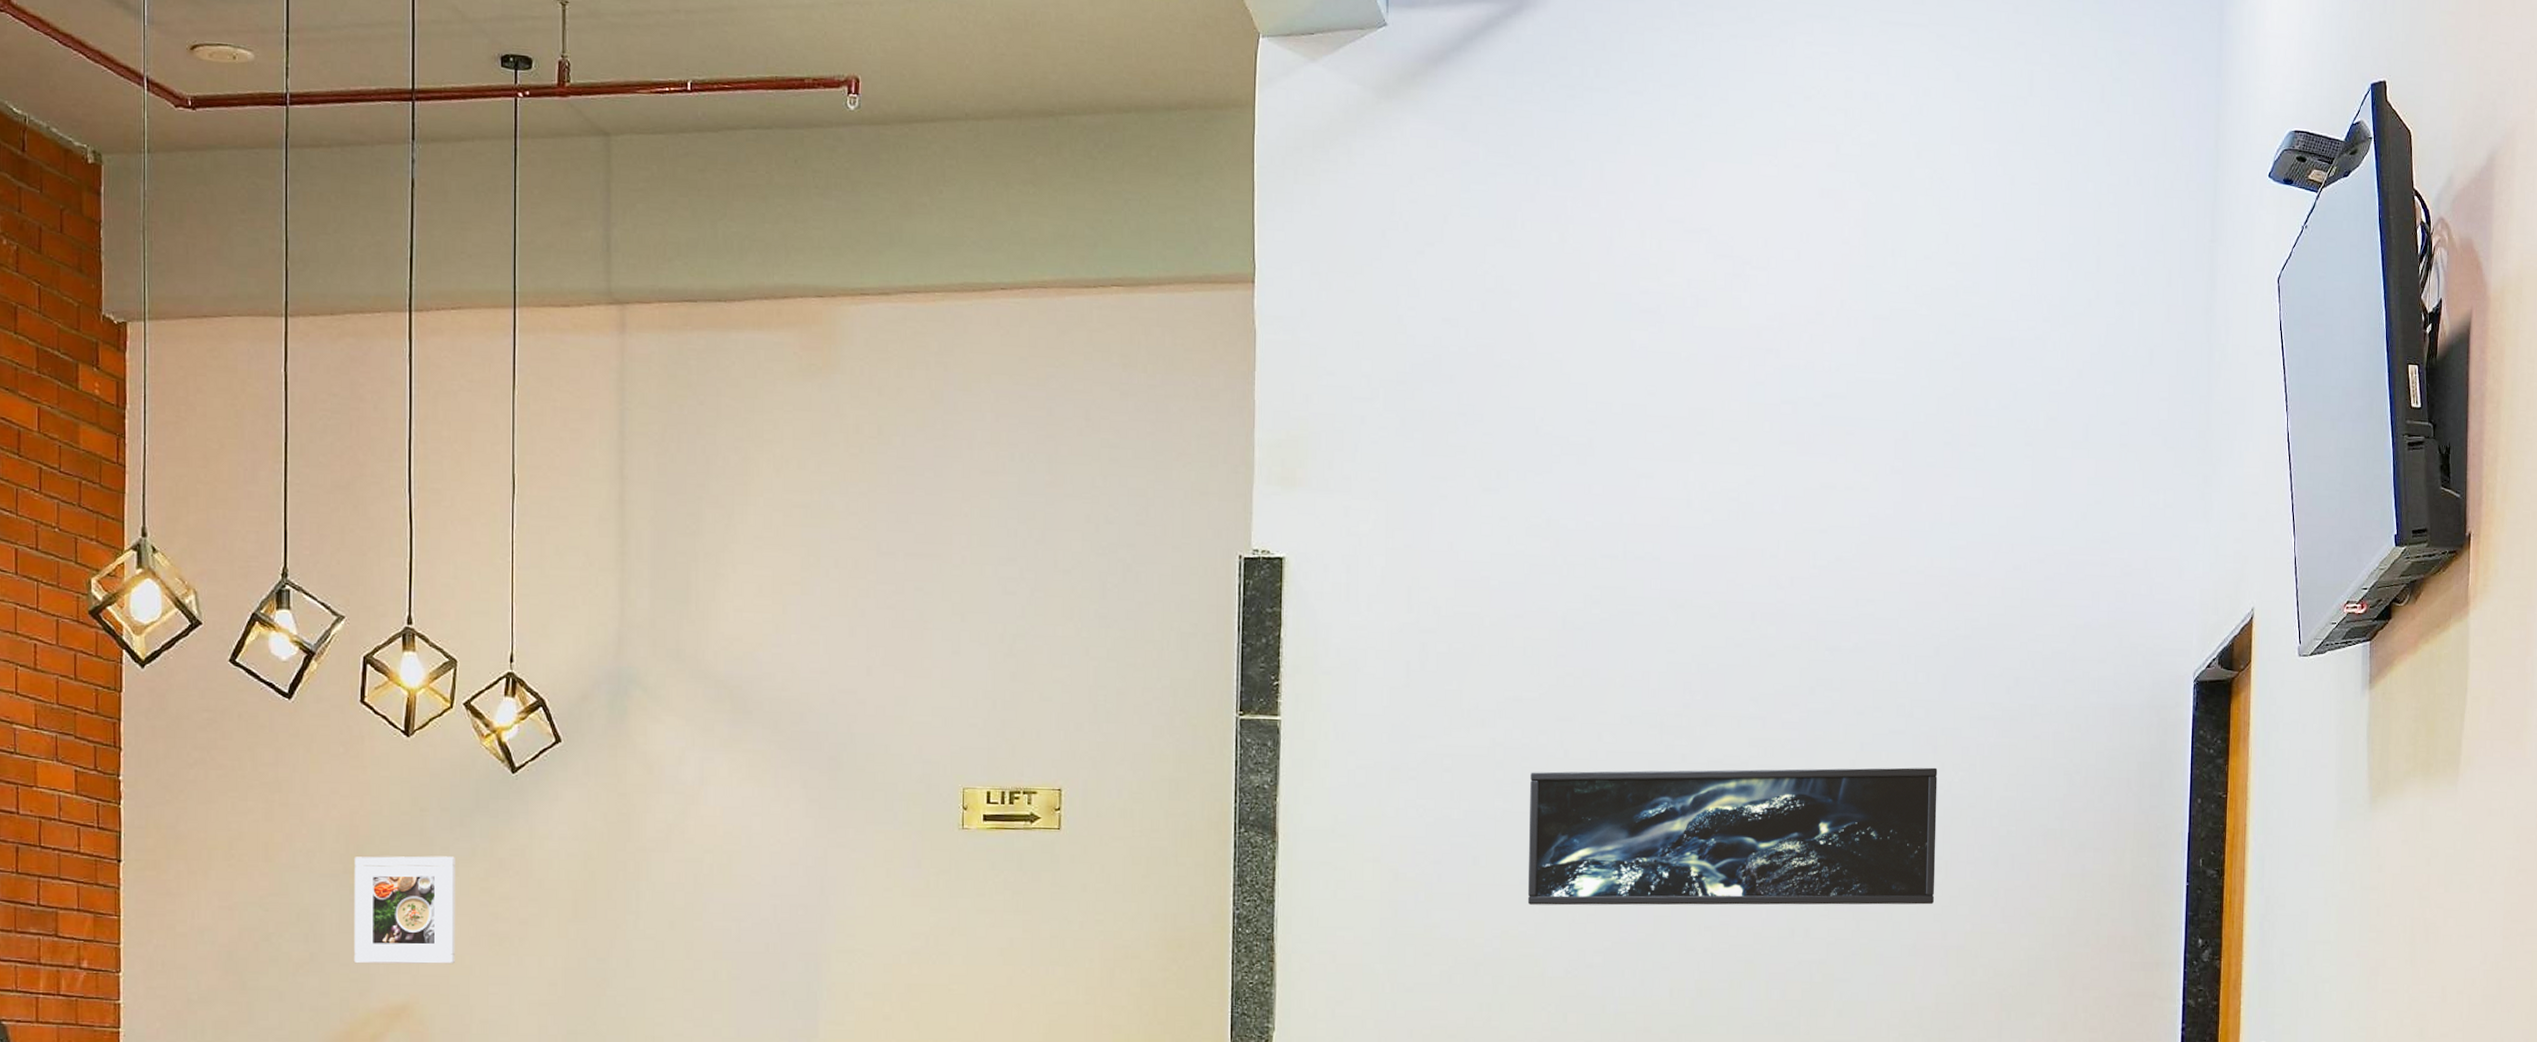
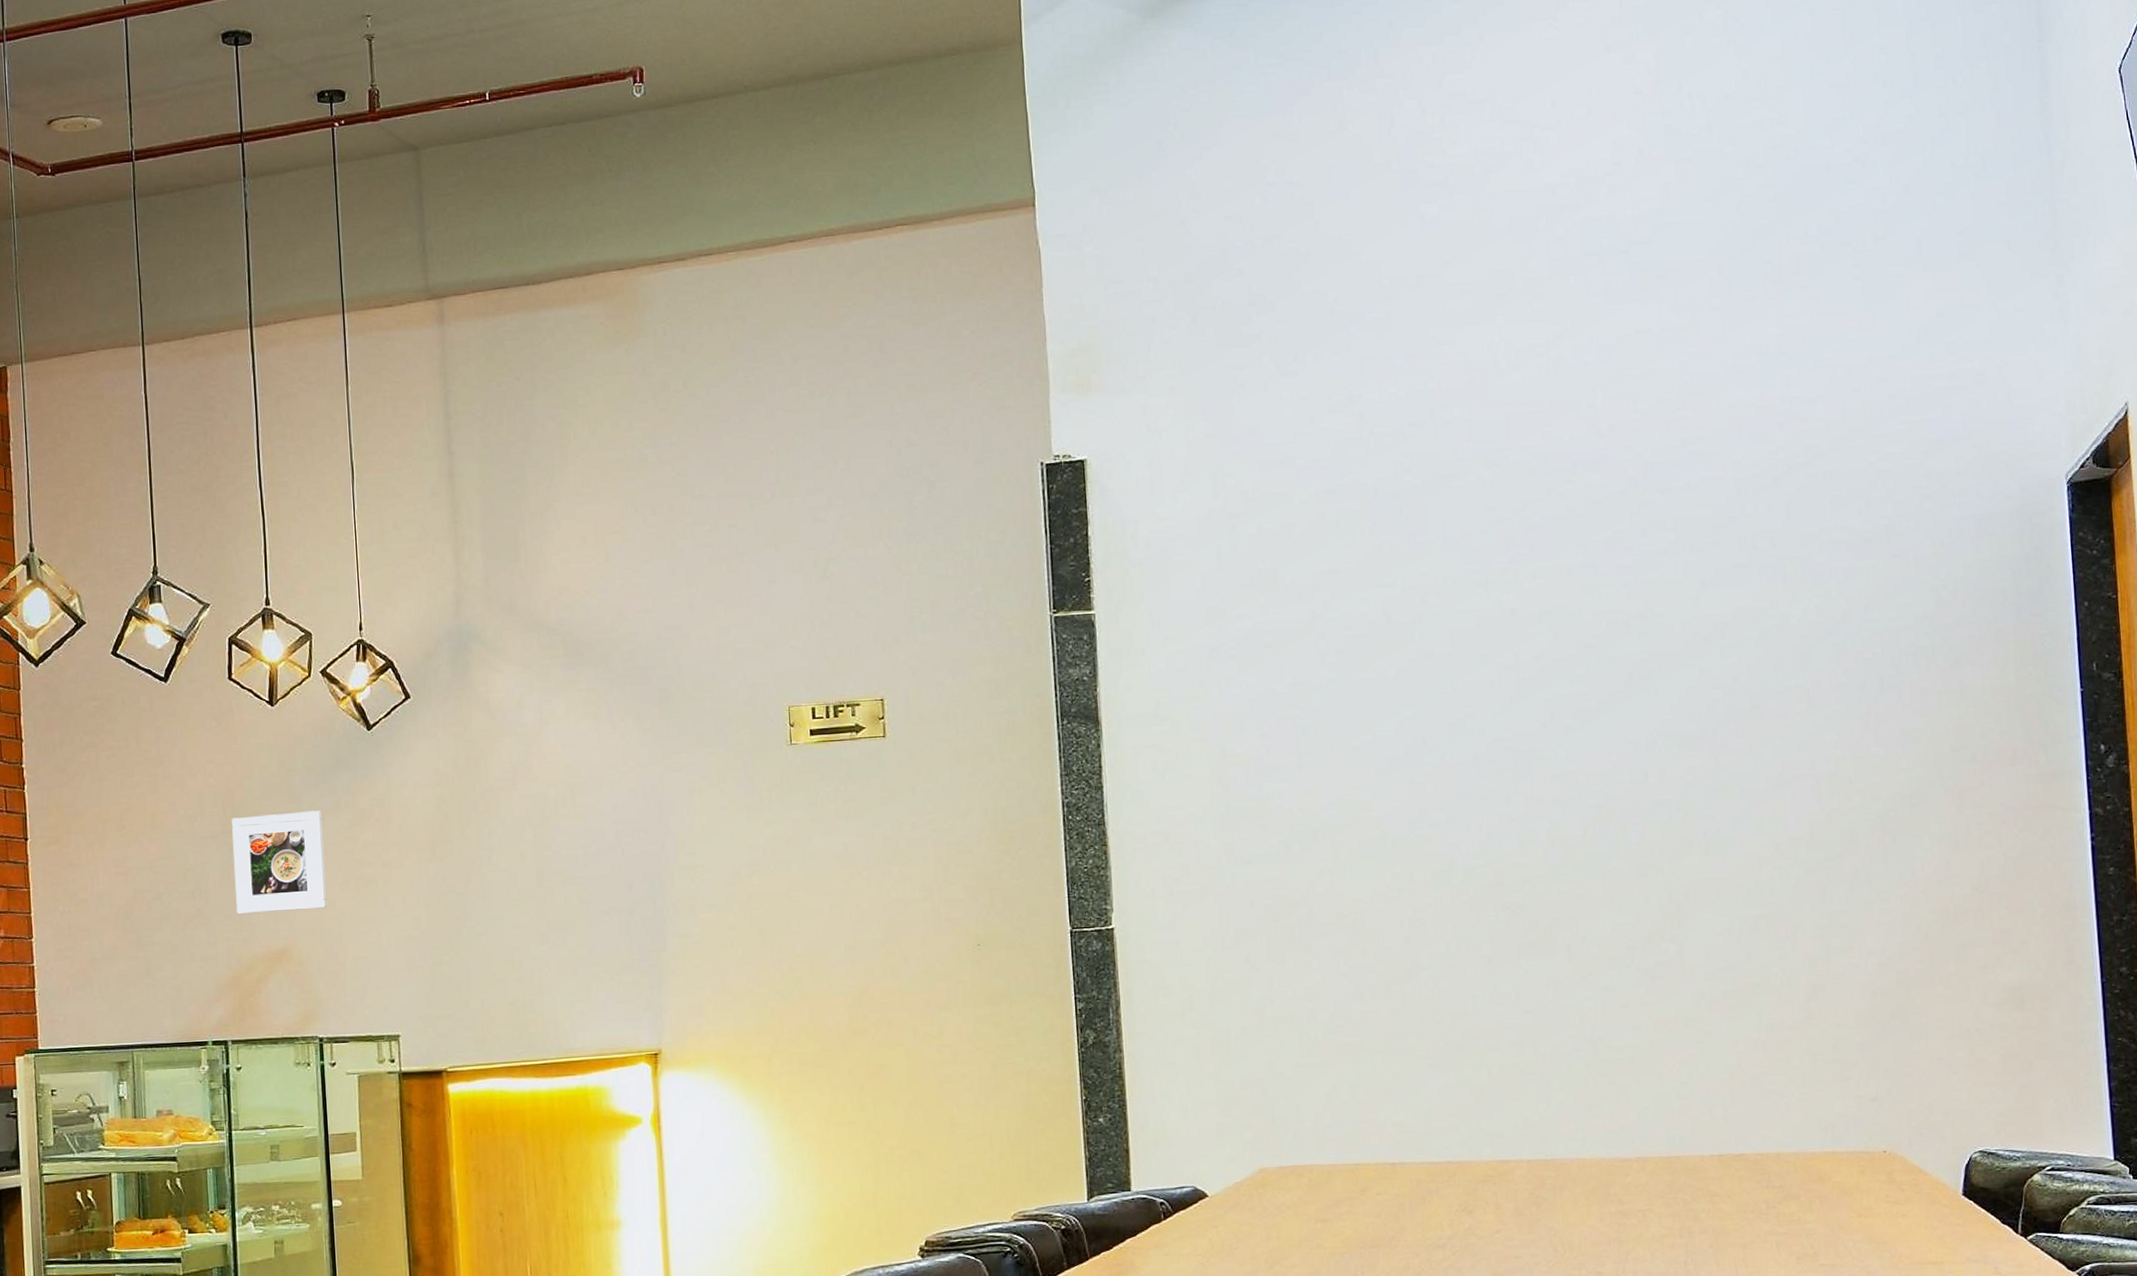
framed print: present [1527,767,1938,906] -> none [1354,597,1799,770]

